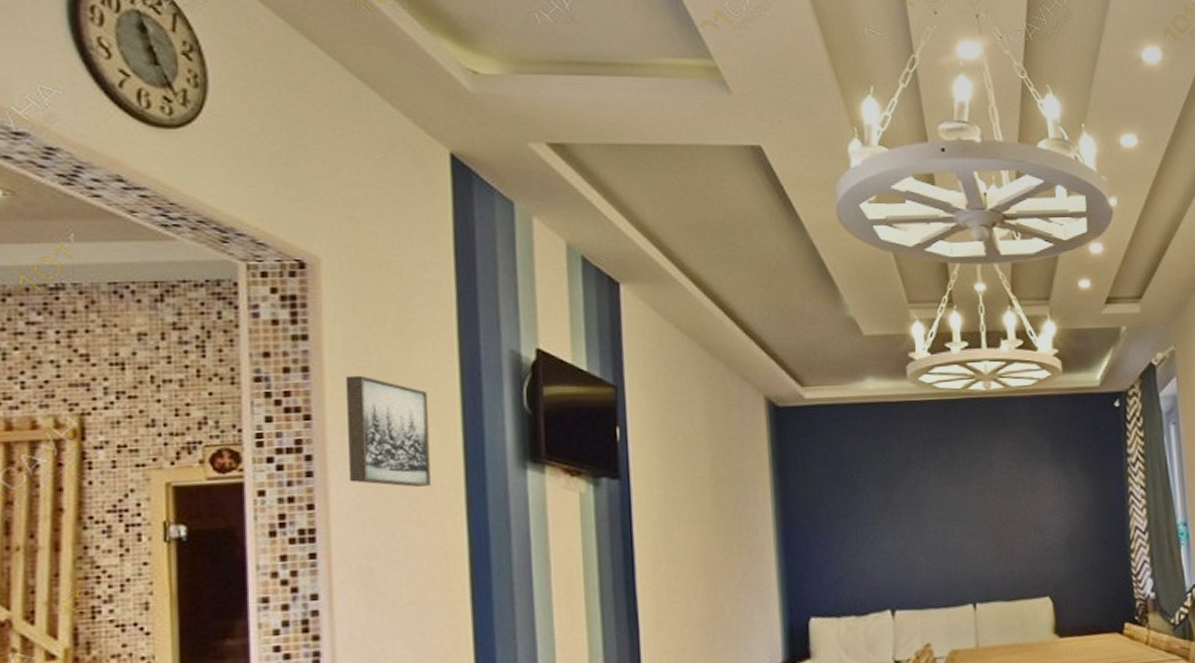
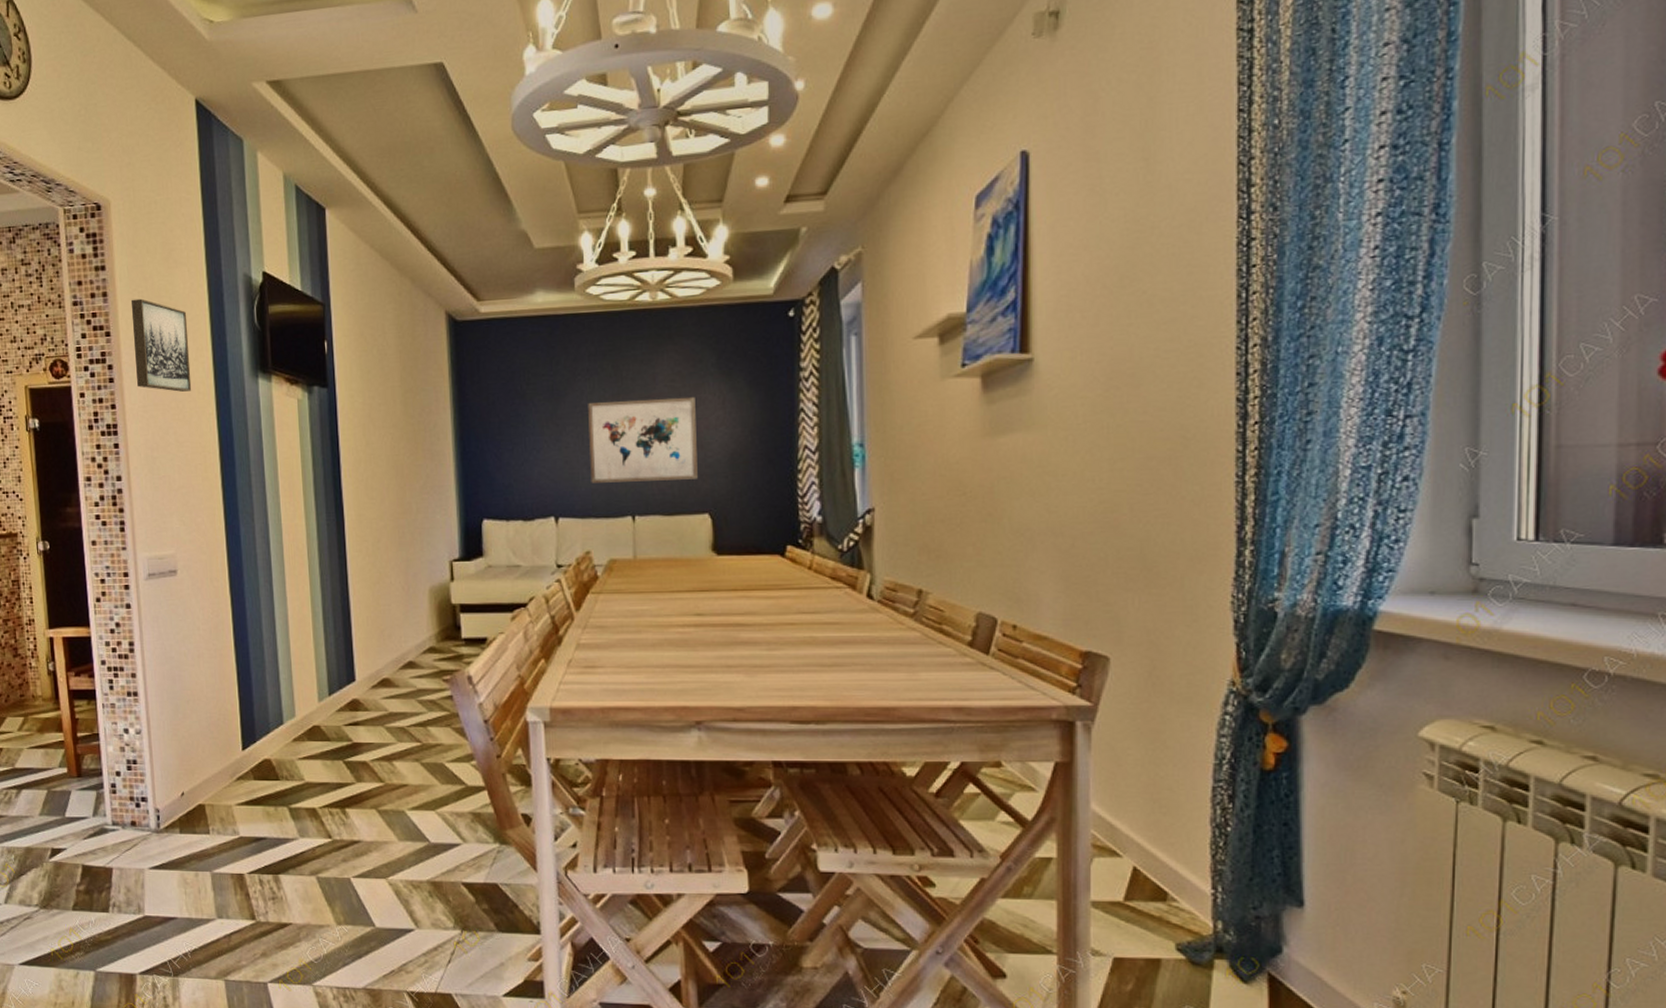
wall art: none [924,482,1037,573] -> present [588,396,698,483]

